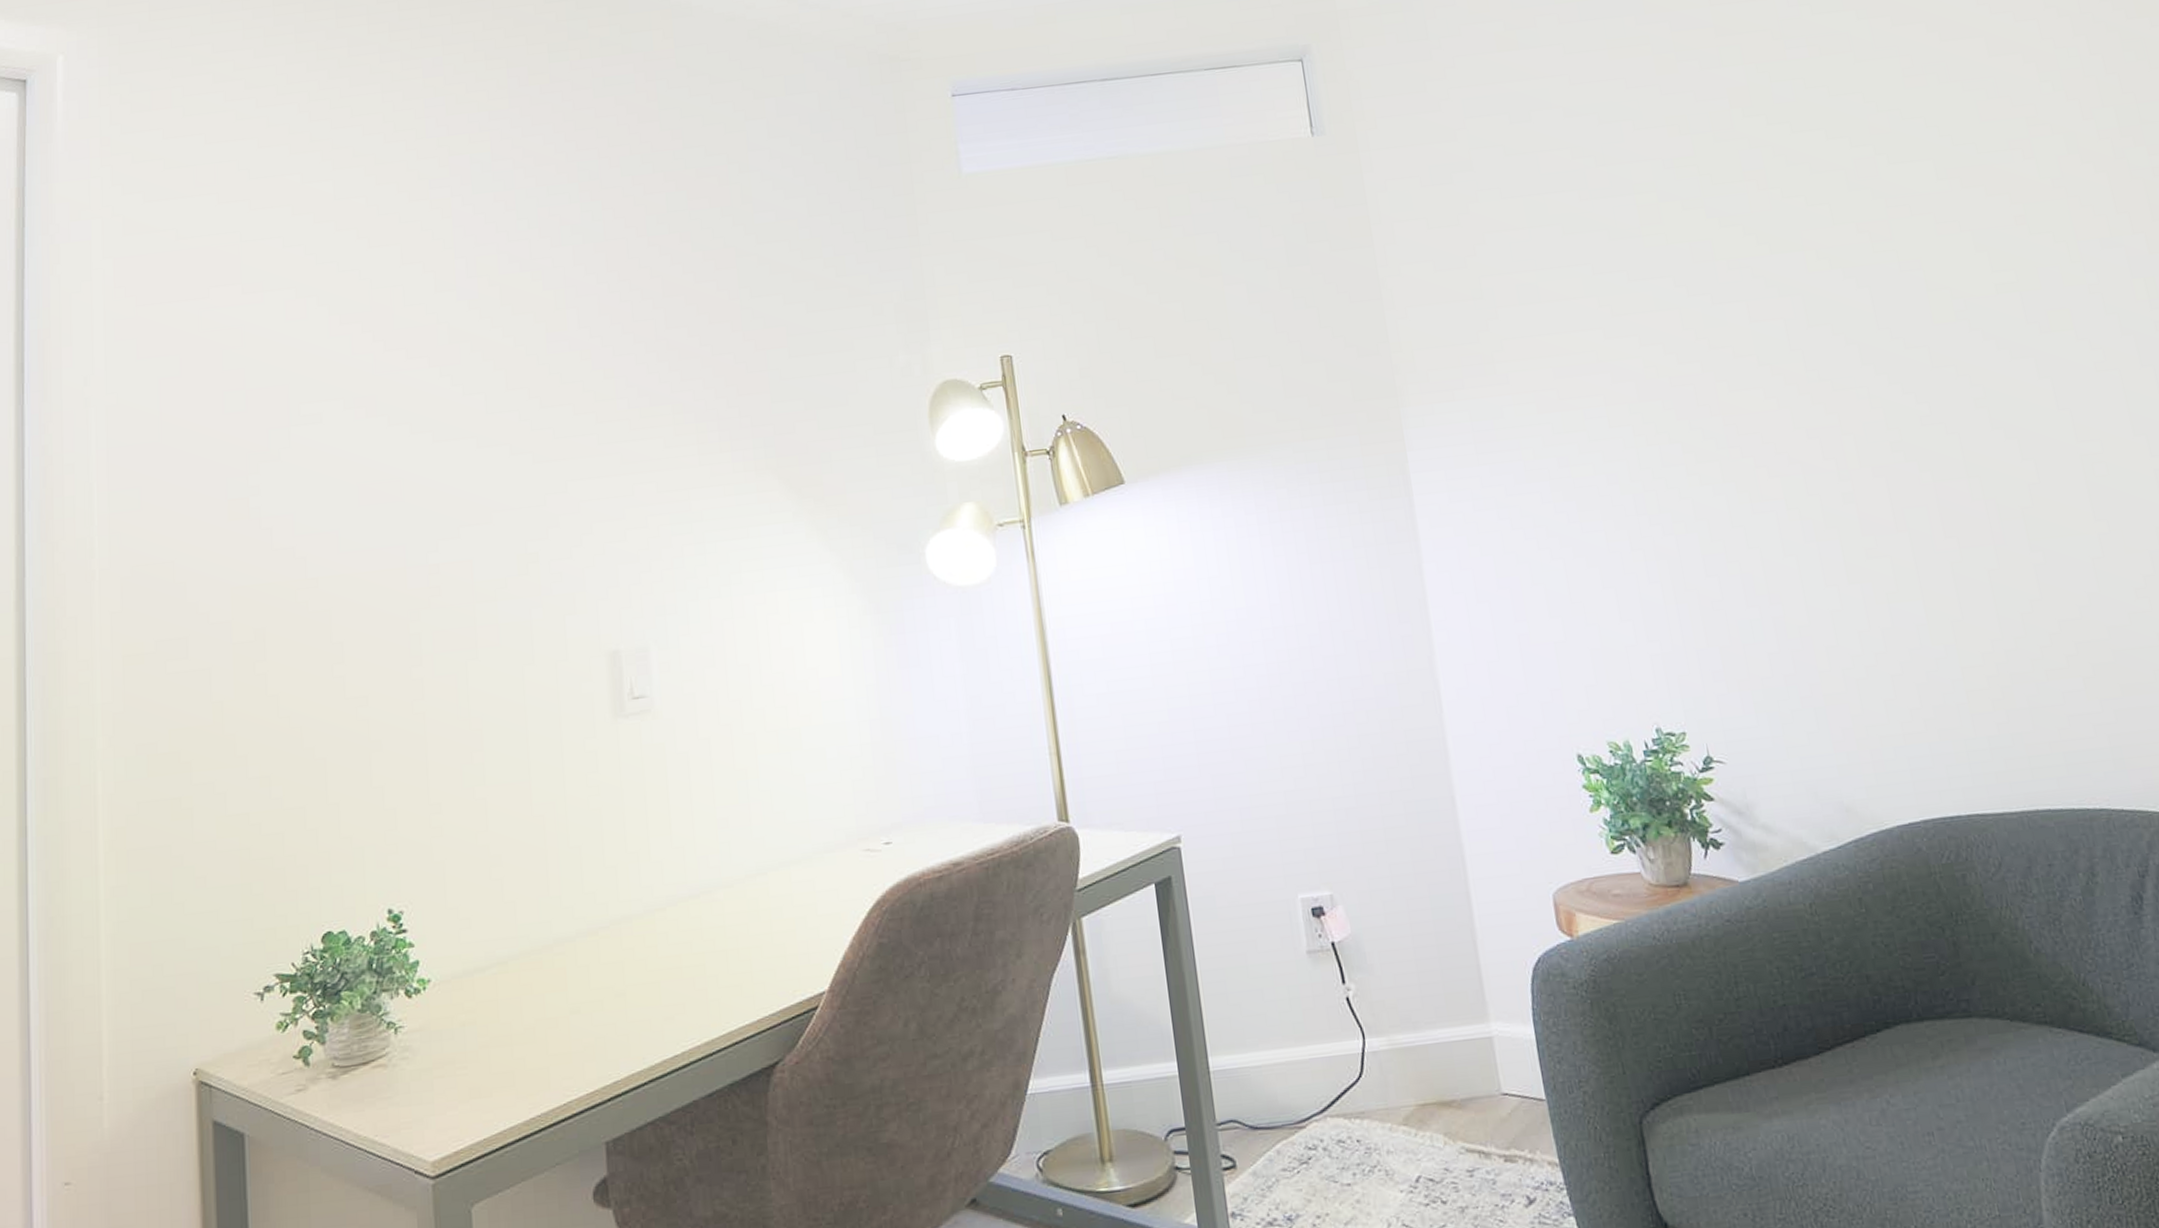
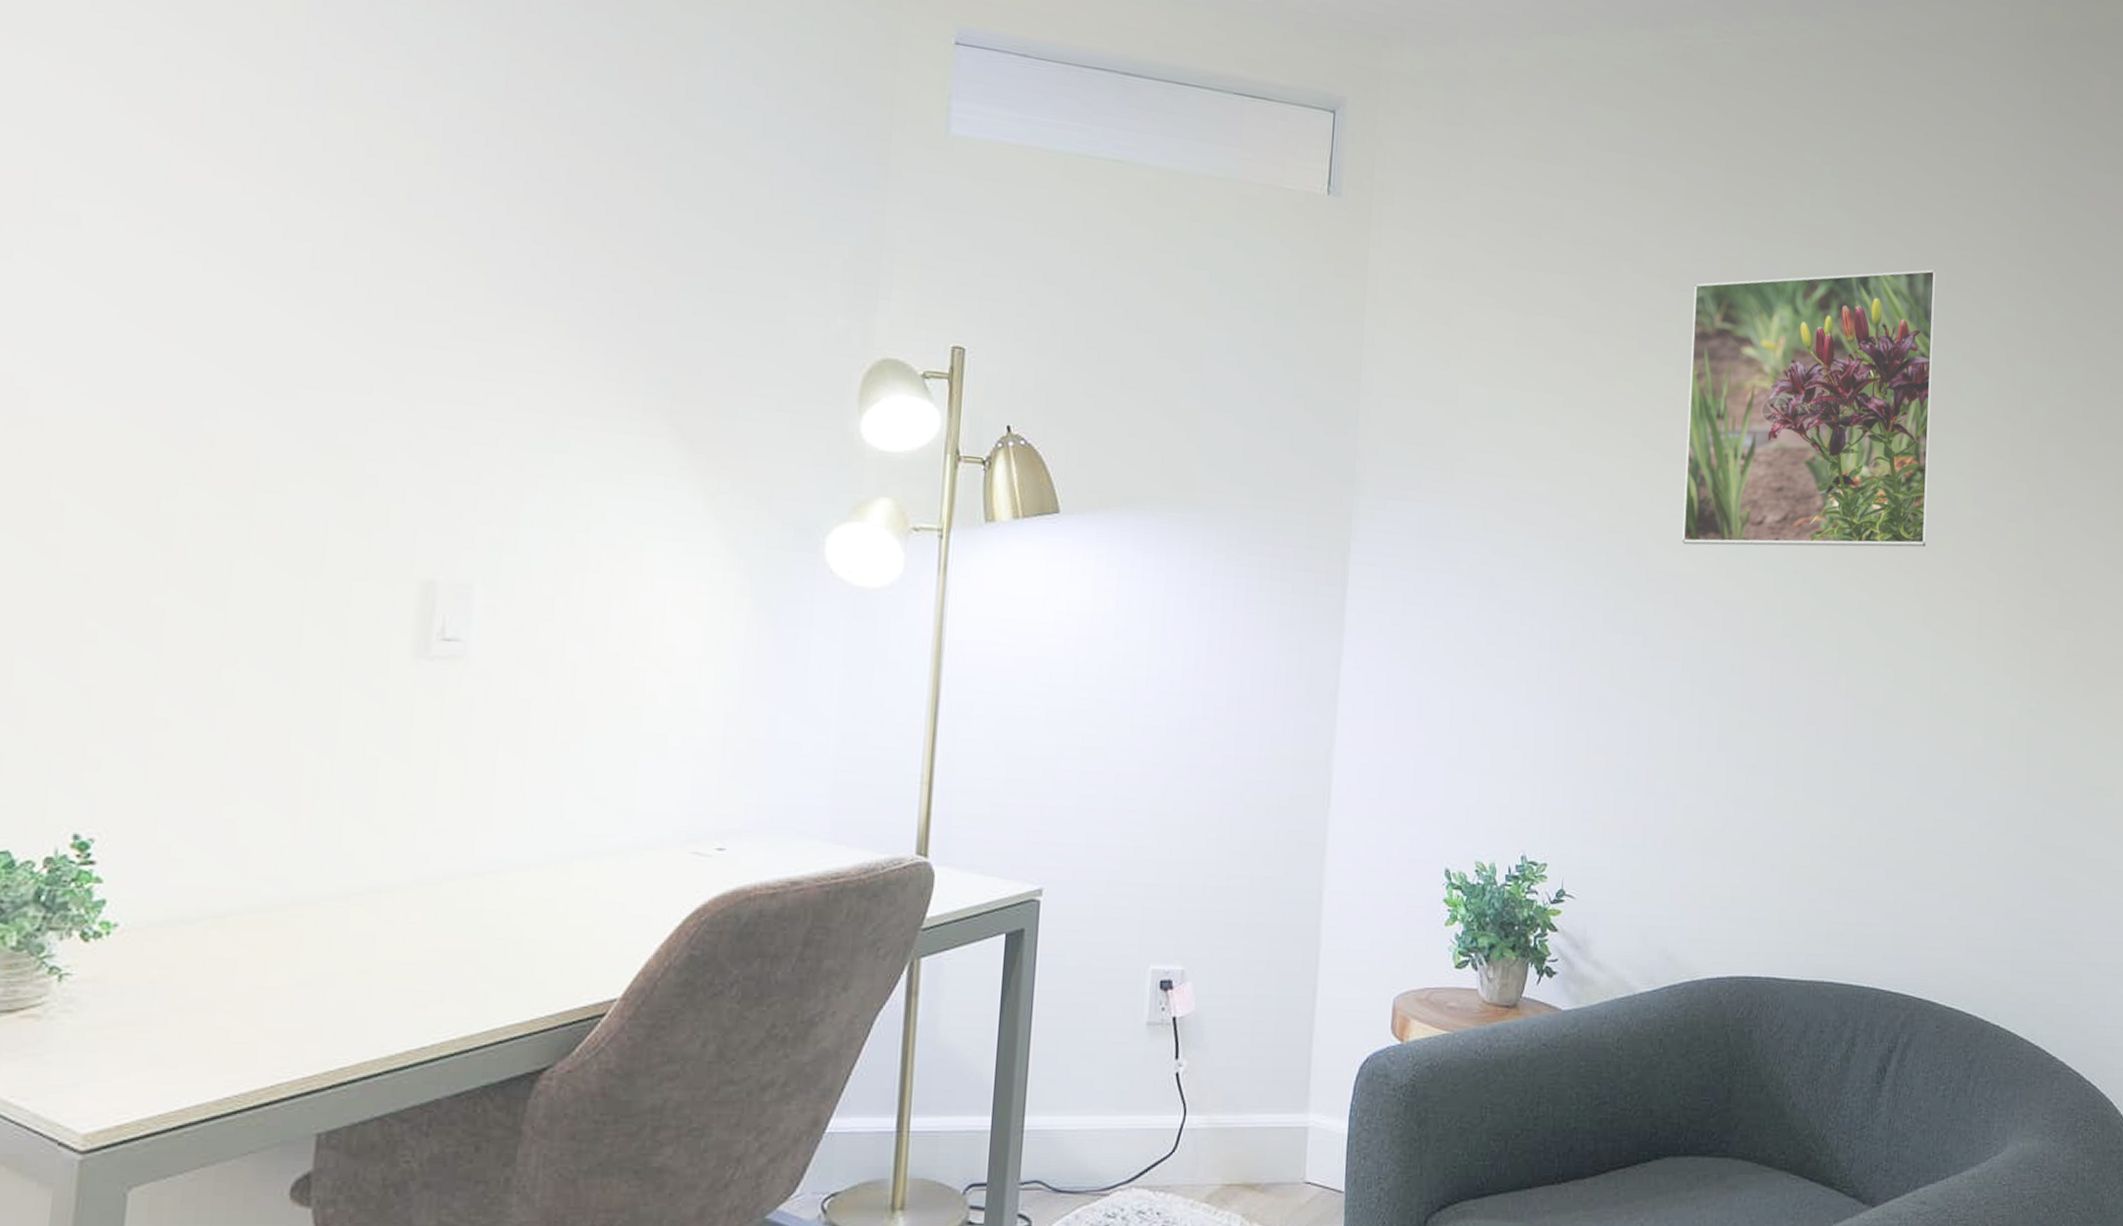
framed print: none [1704,42,2037,382] -> present [1682,269,1936,547]

